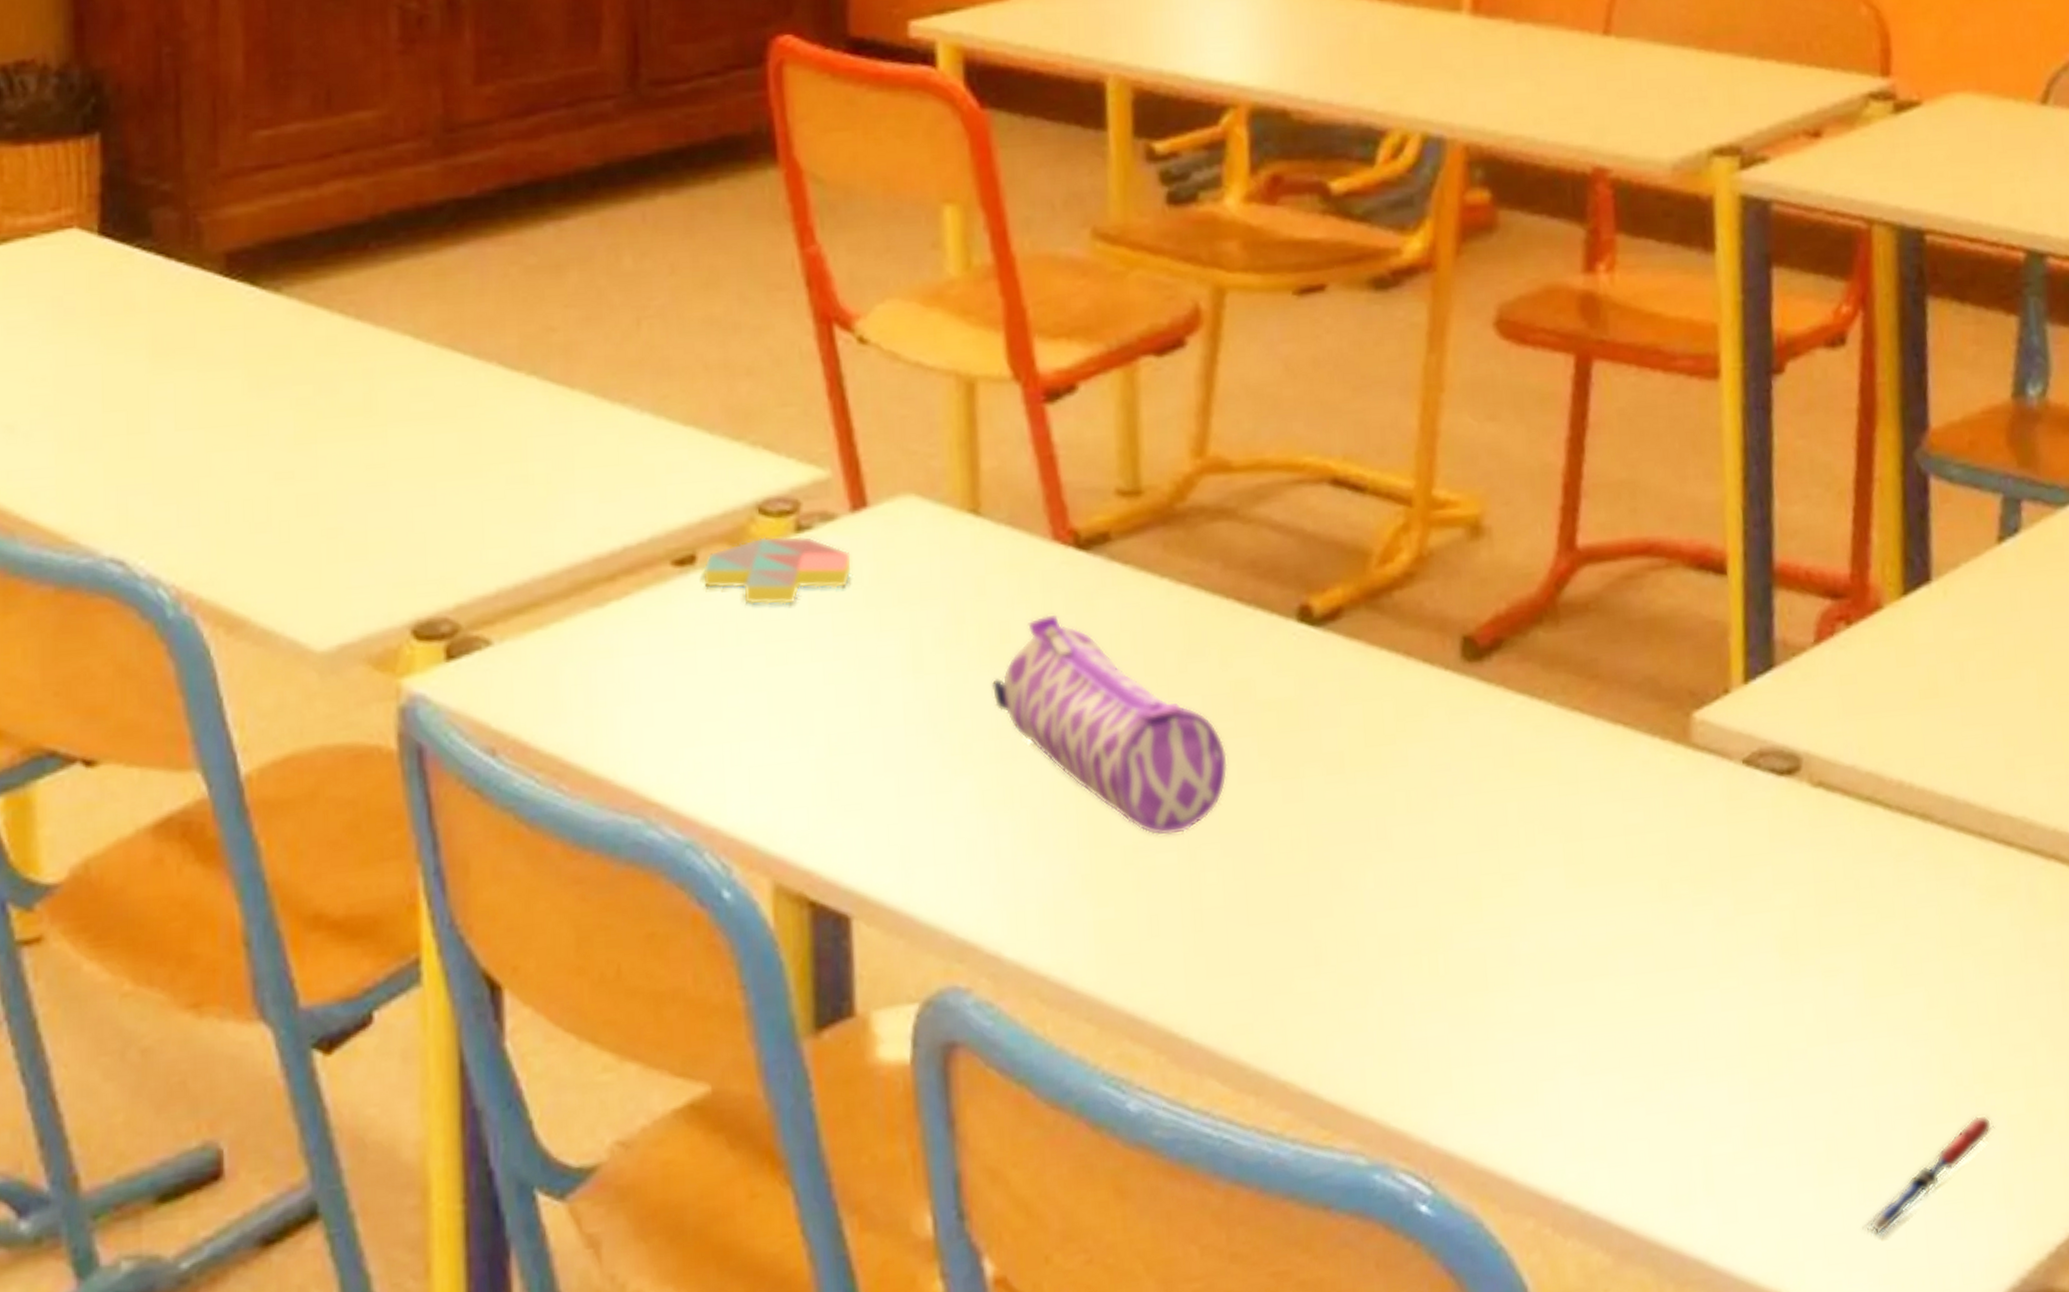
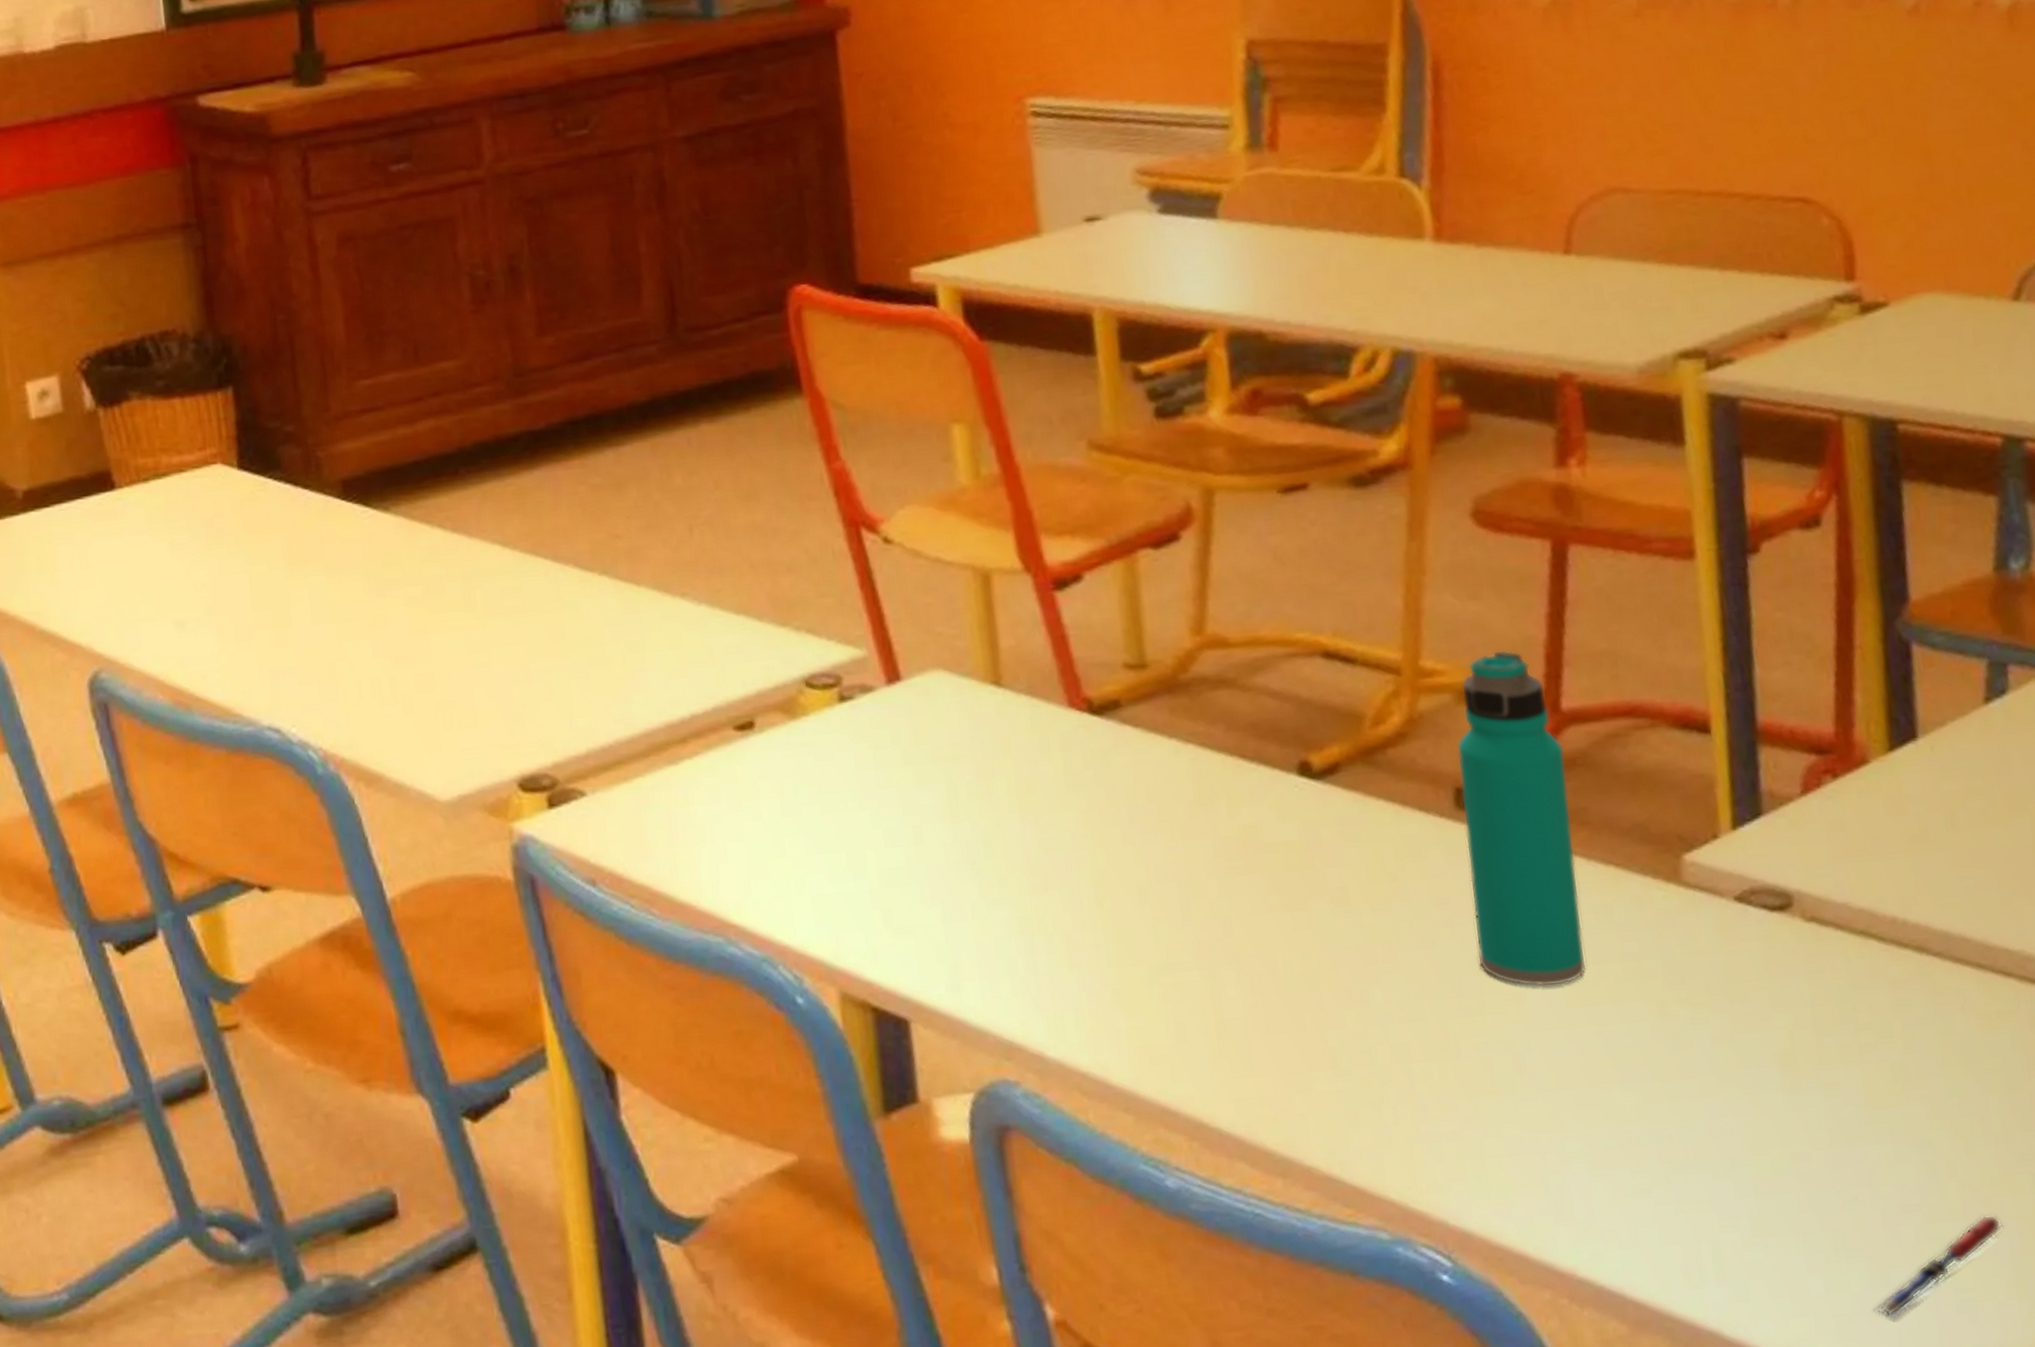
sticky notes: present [702,535,853,606] -> none [760,705,891,763]
pencil case: present [991,613,1228,837] -> none [1021,768,1241,958]
water bottle: none [1466,478,1588,866] -> present [1456,650,1586,987]

